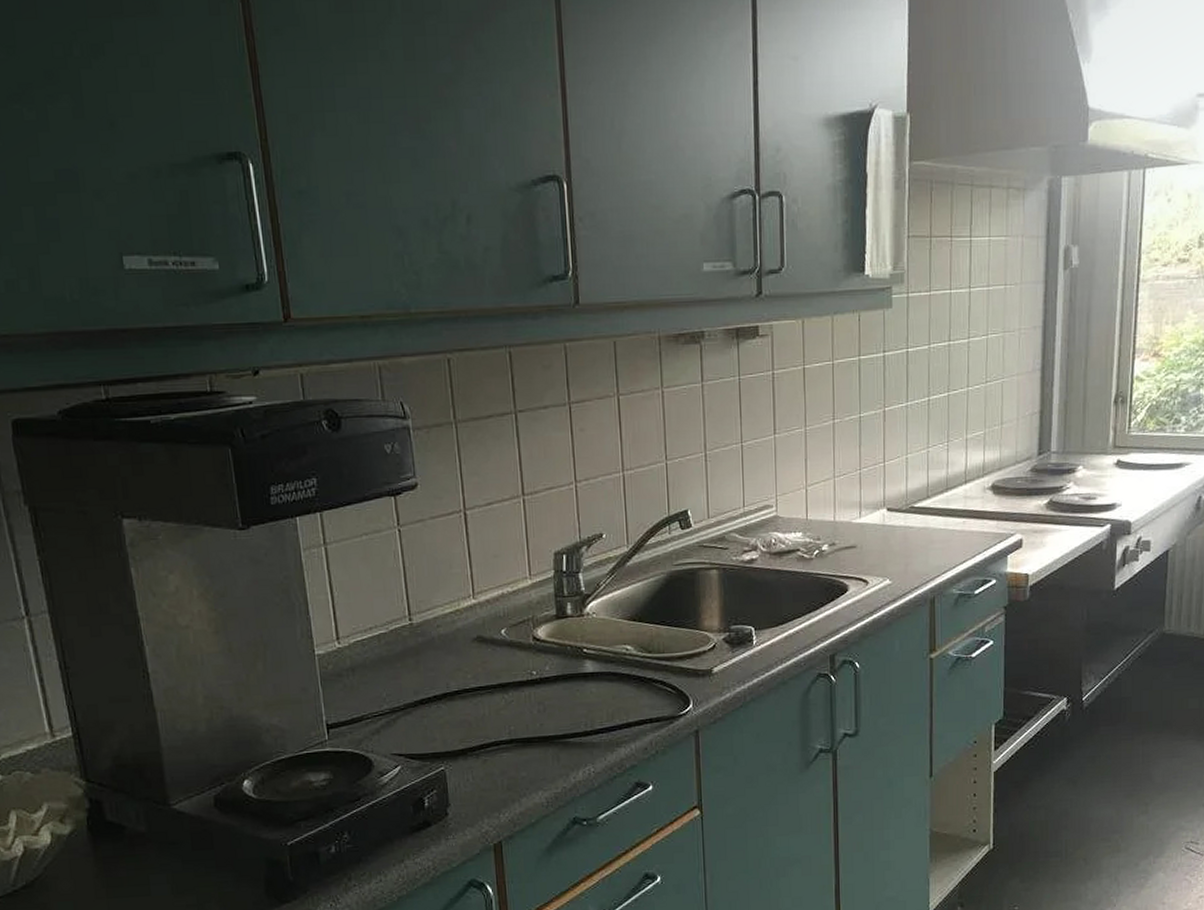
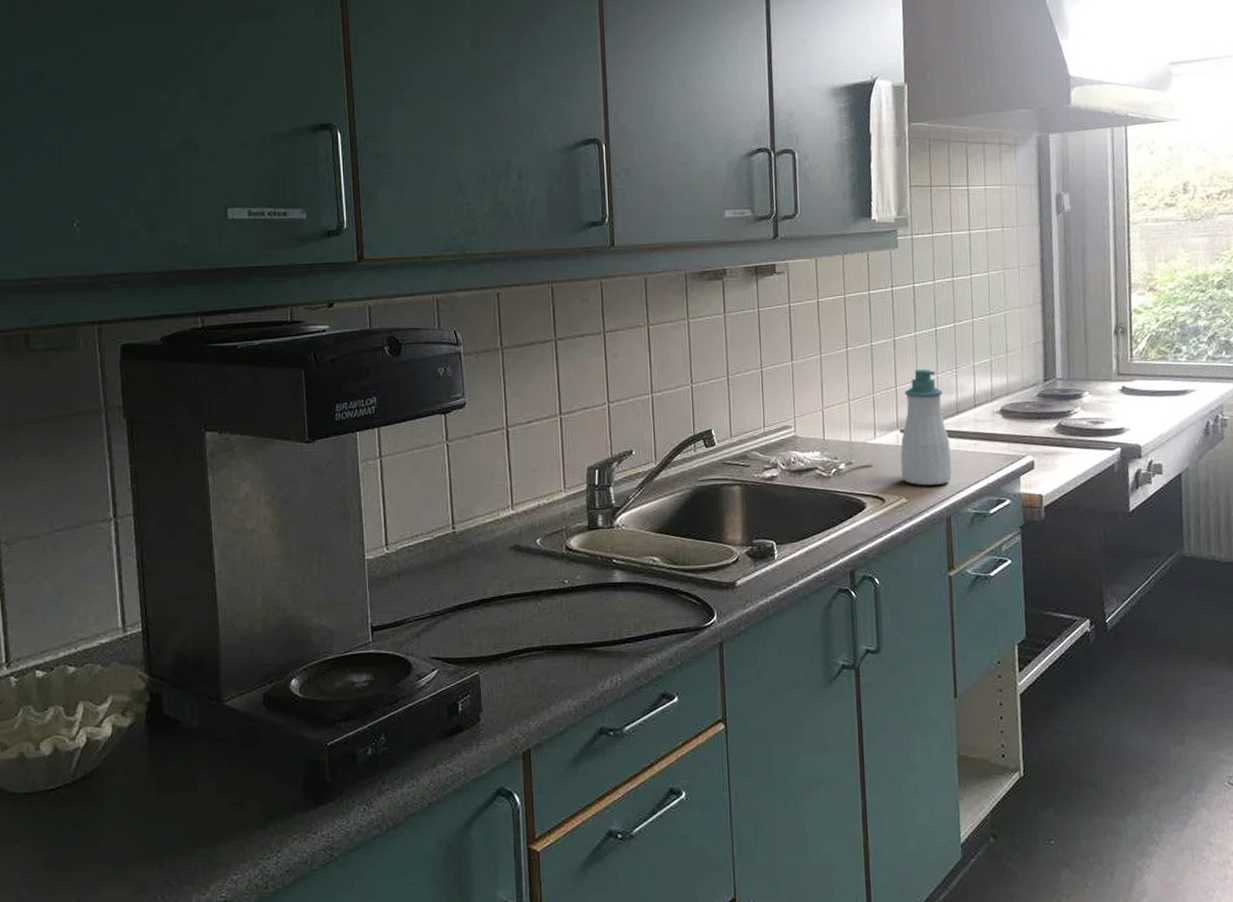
soap bottle: none [885,442,939,567] -> present [900,368,952,486]

